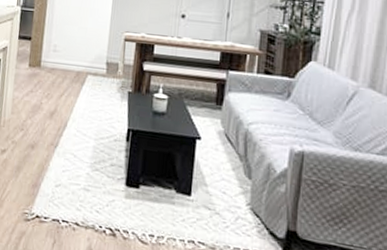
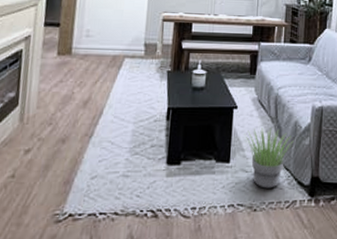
potted plant: none [207,164,266,233] -> present [244,128,294,189]

